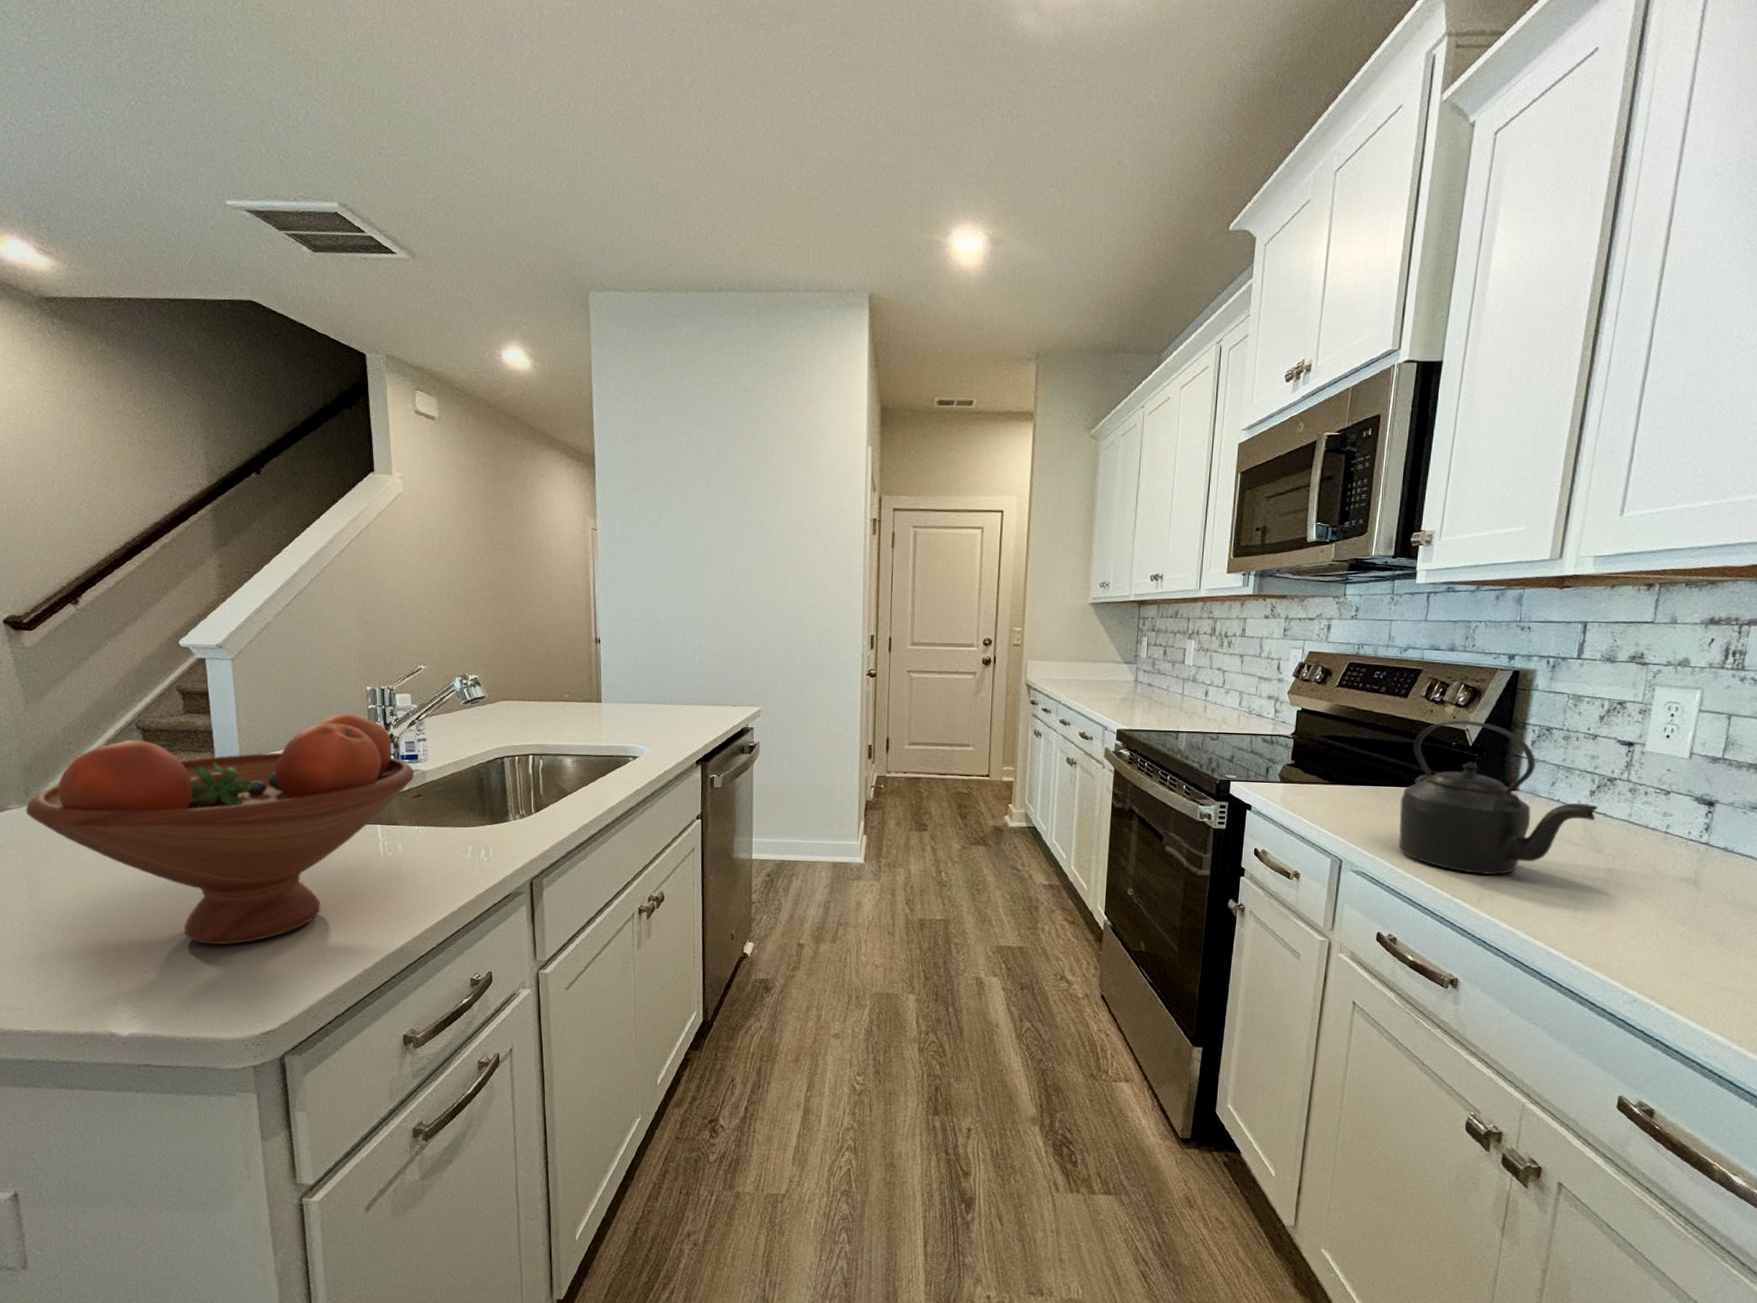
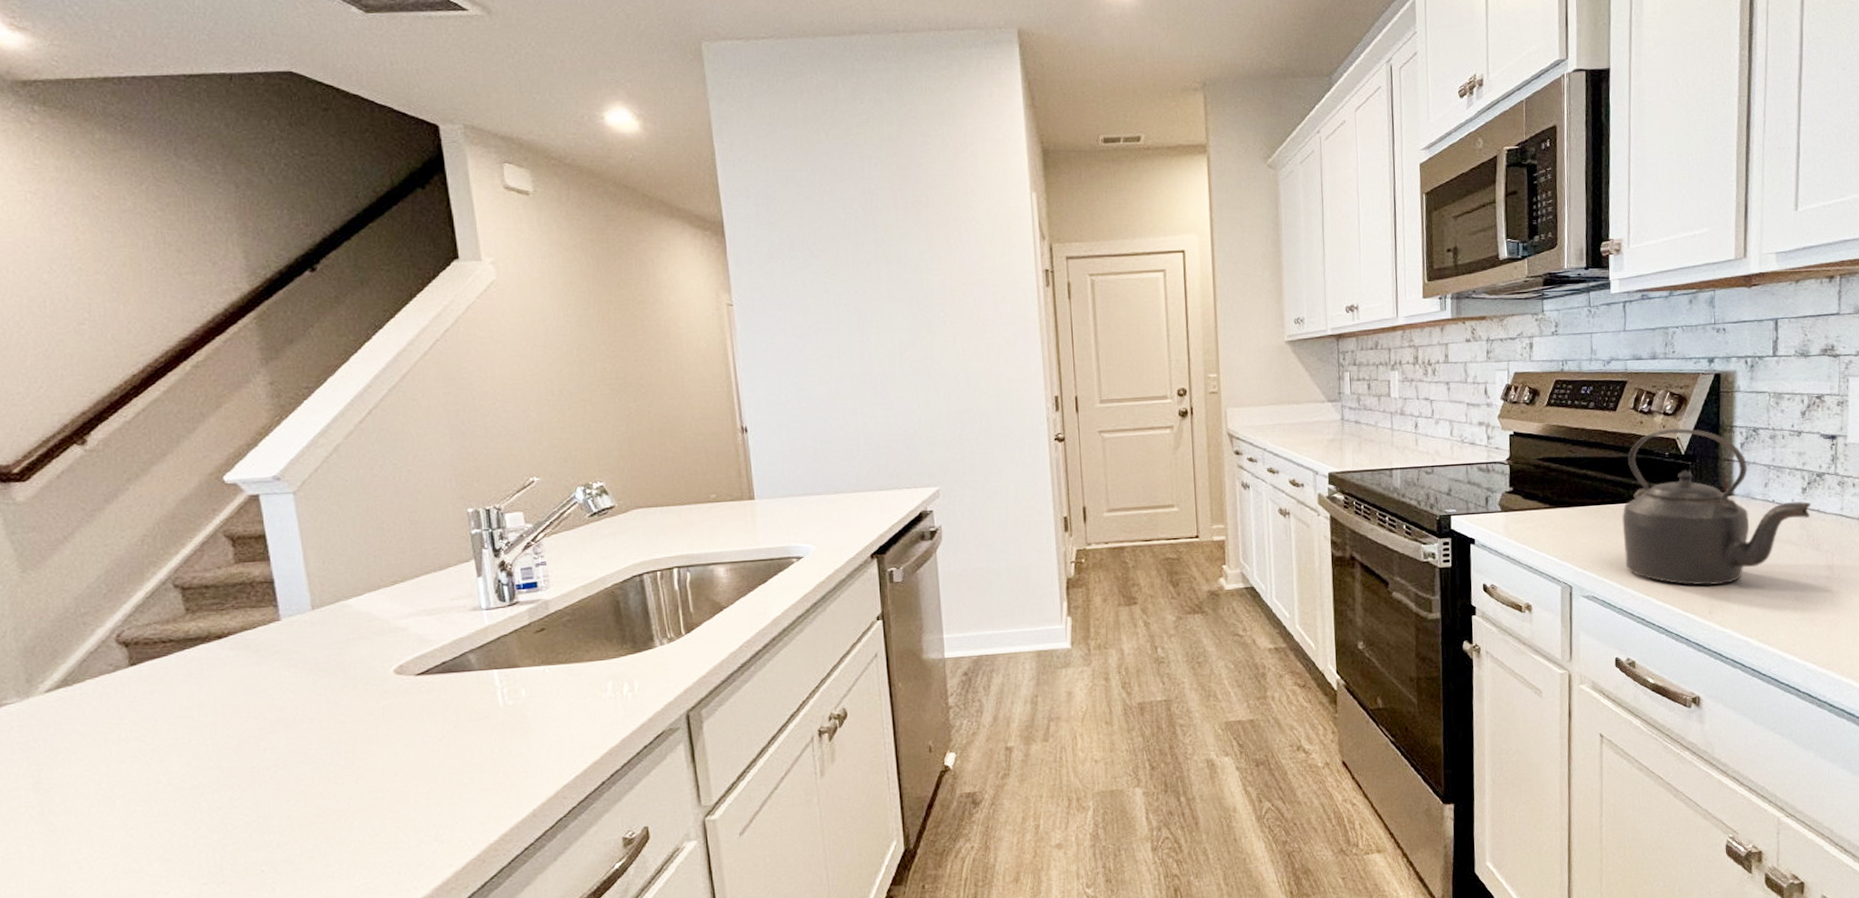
fruit bowl: present [26,713,415,945] -> none [29,542,535,841]

